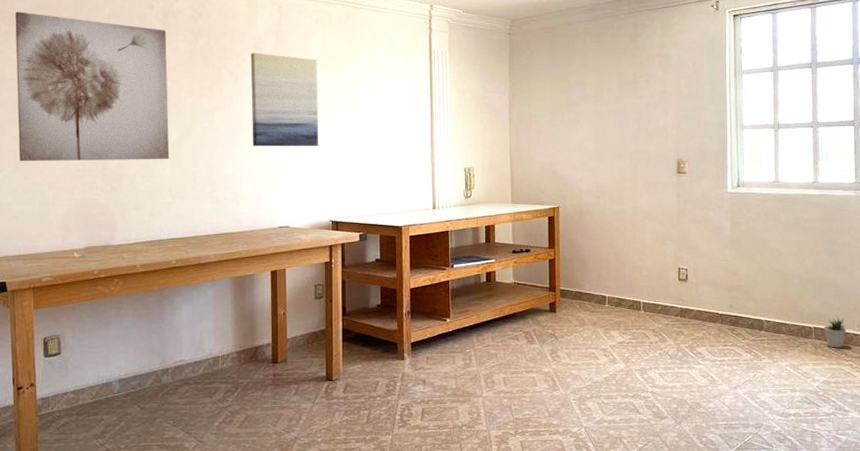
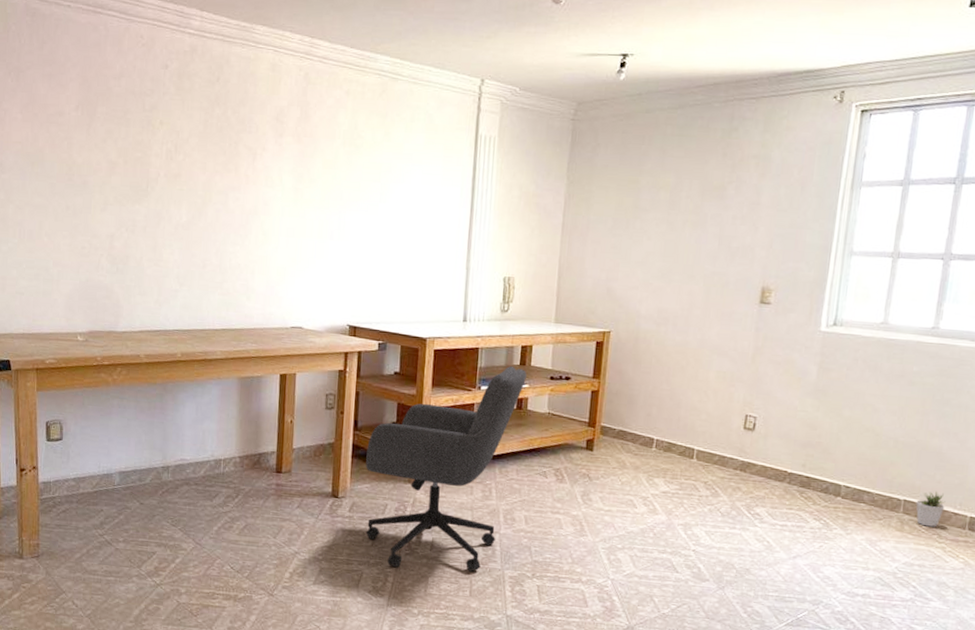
wall art: present [15,11,170,162] -> none [21,65,180,243]
wall art: present [250,52,319,146] -> none [267,126,345,240]
office chair: none [356,244,492,441] -> present [365,365,527,572]

